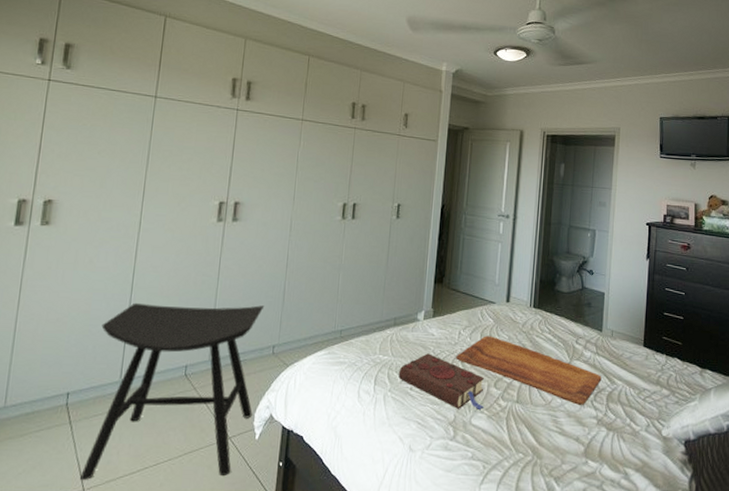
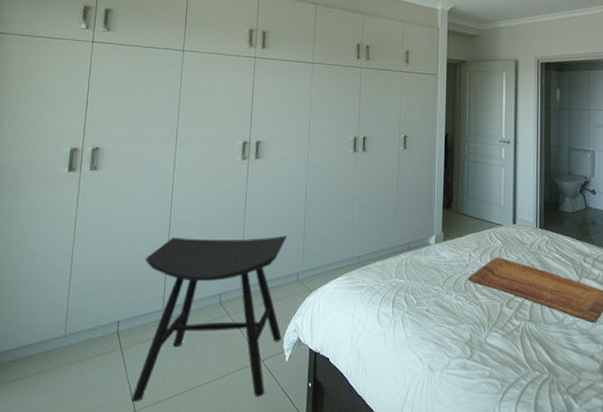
book: present [398,353,485,409] -> none [414,276,497,329]

